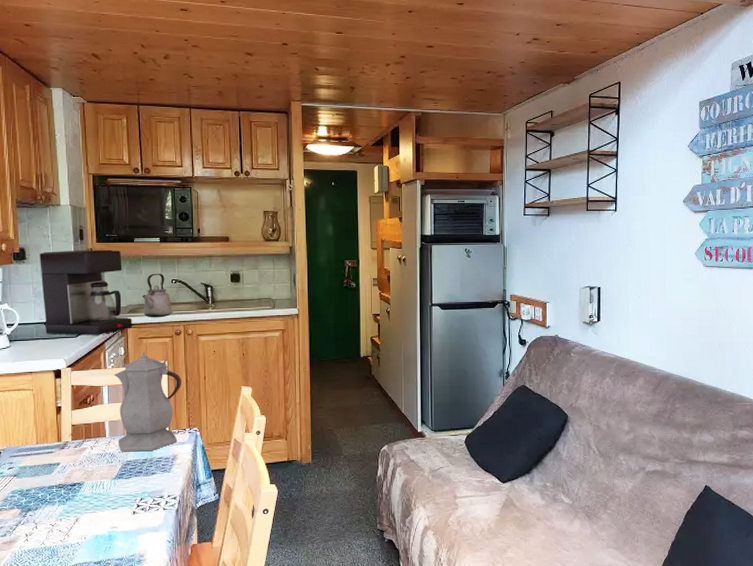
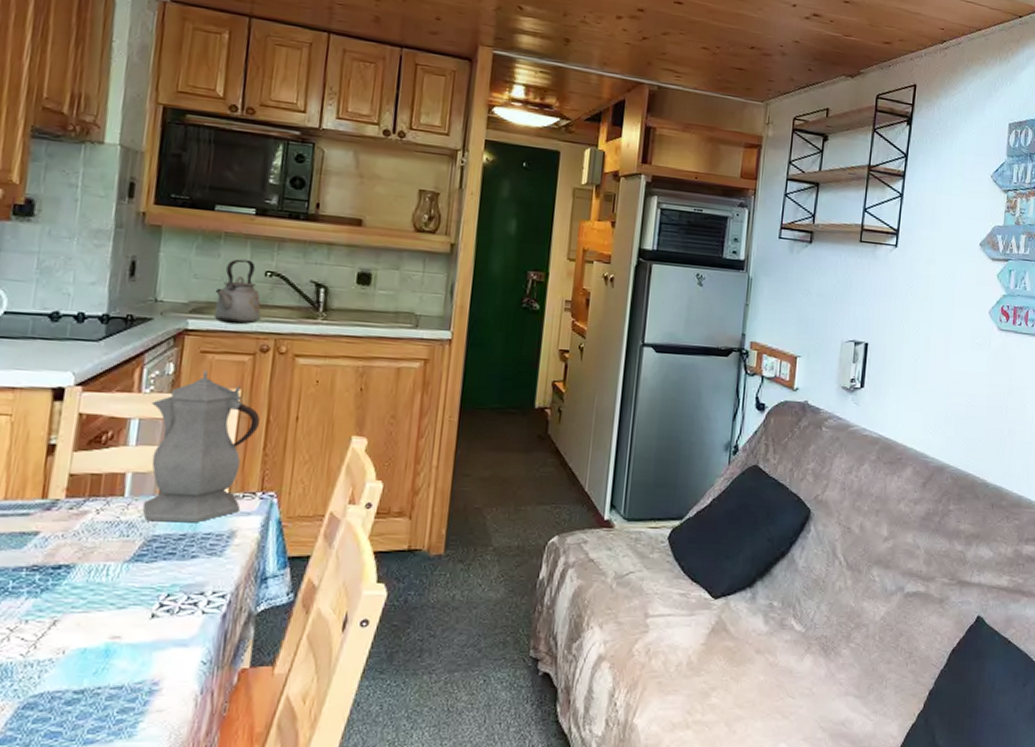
coffee maker: present [39,249,132,336] -> none [48,208,194,342]

